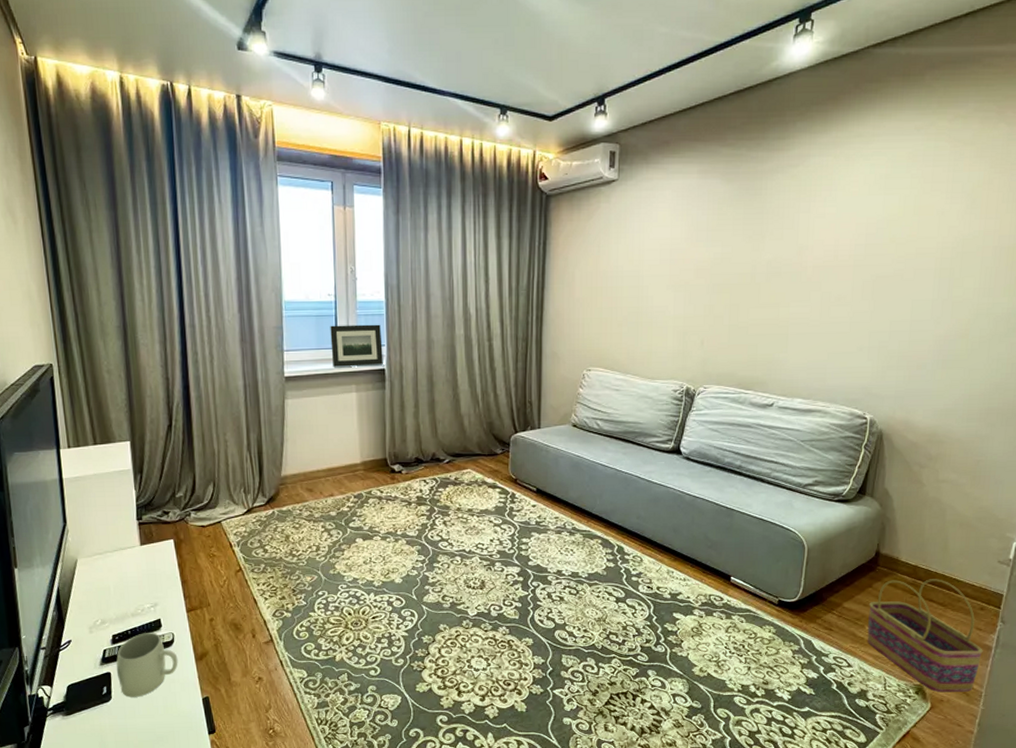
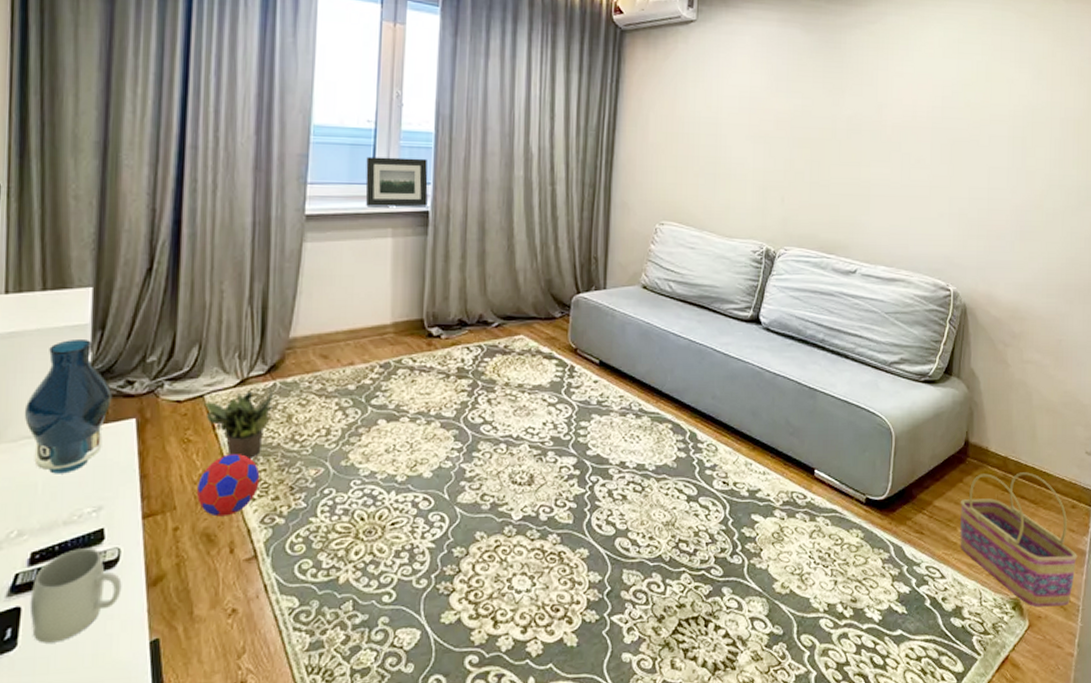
vase: none [93,481,155,580] -> present [24,340,113,474]
potted plant: none [222,516,275,569] -> present [204,389,274,458]
toy ball: none [224,565,270,611] -> present [197,454,260,517]

